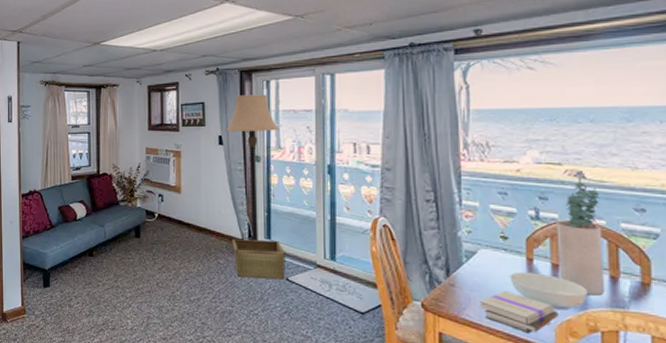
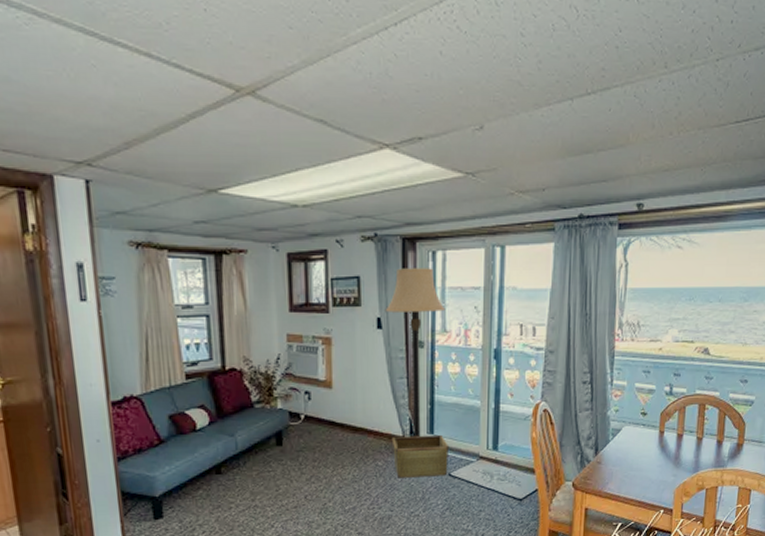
books: present [479,291,558,333] -> none [619,463,678,498]
bowl: present [509,272,589,310] -> none [645,443,701,475]
vase: present [556,178,606,296] -> none [681,354,718,459]

